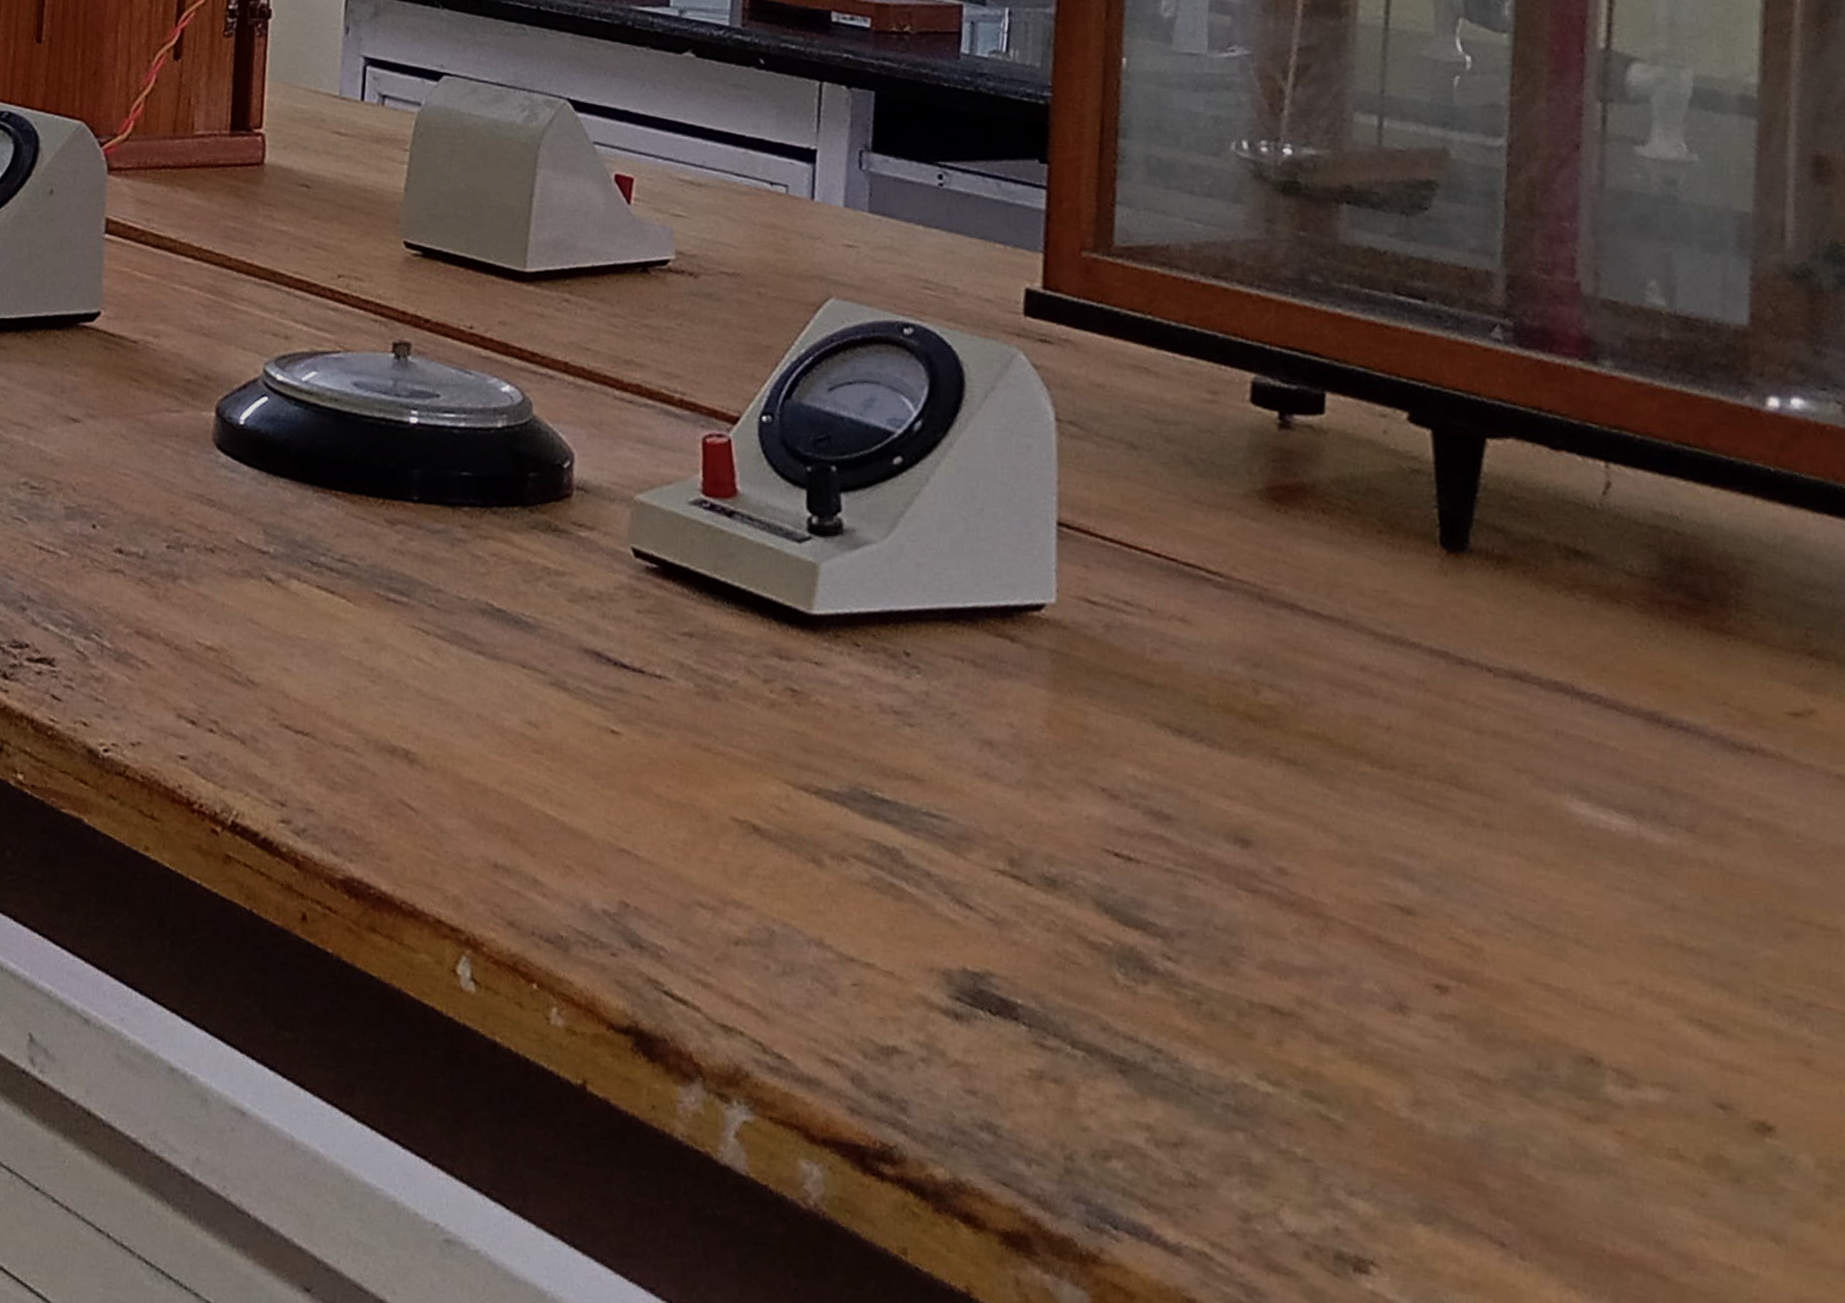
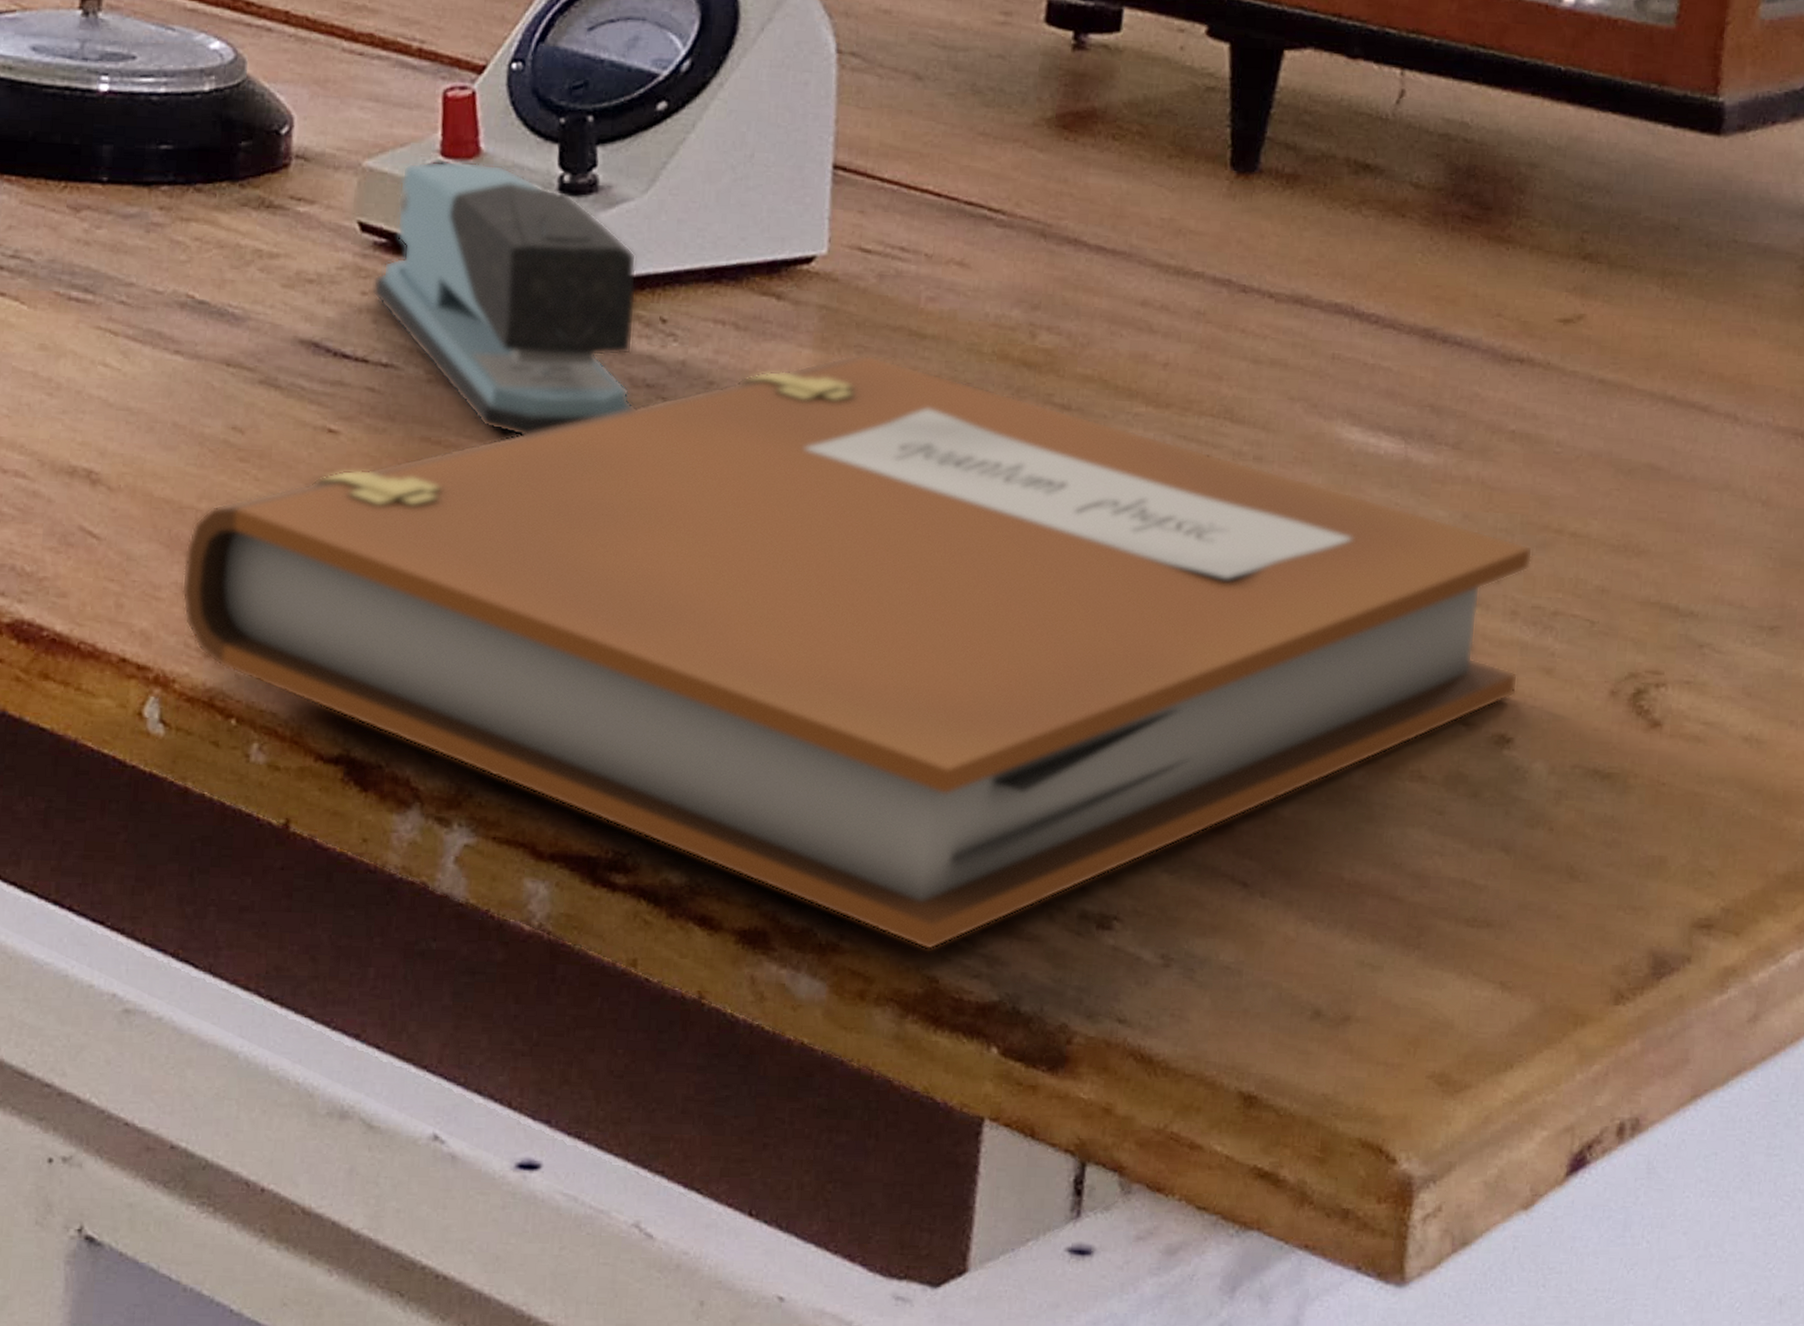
notebook: none [487,697,1780,1274] -> present [181,355,1533,951]
stapler: none [646,498,885,749] -> present [372,160,637,435]

